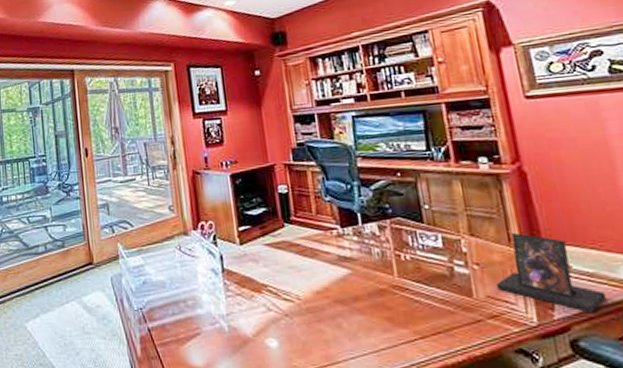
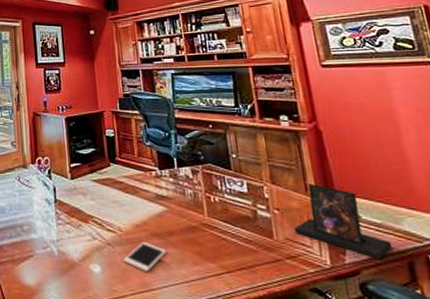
cell phone: none [303,310,352,344] -> present [123,242,167,273]

